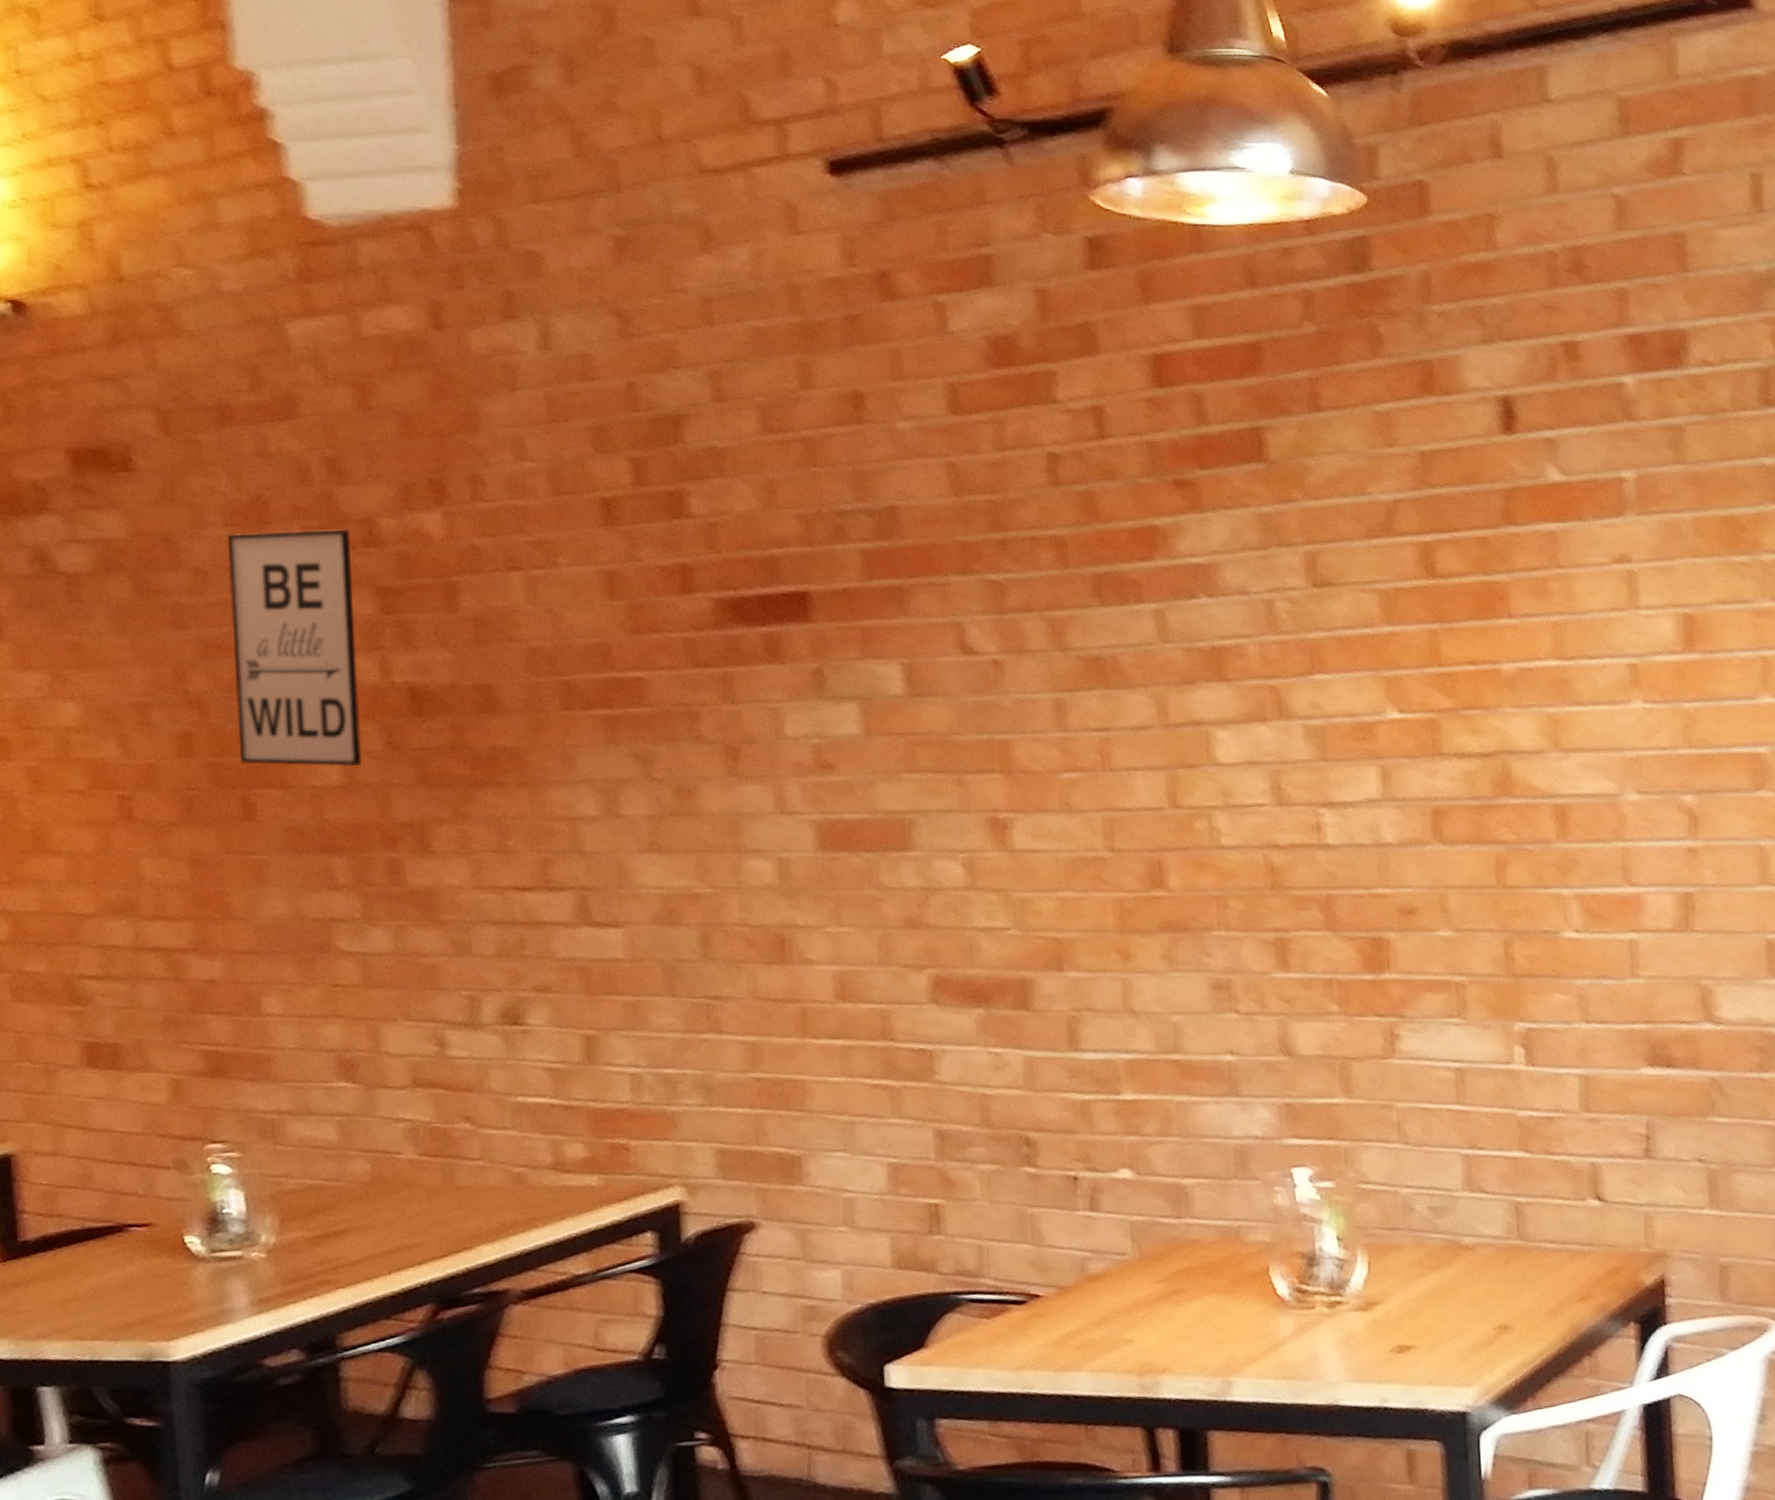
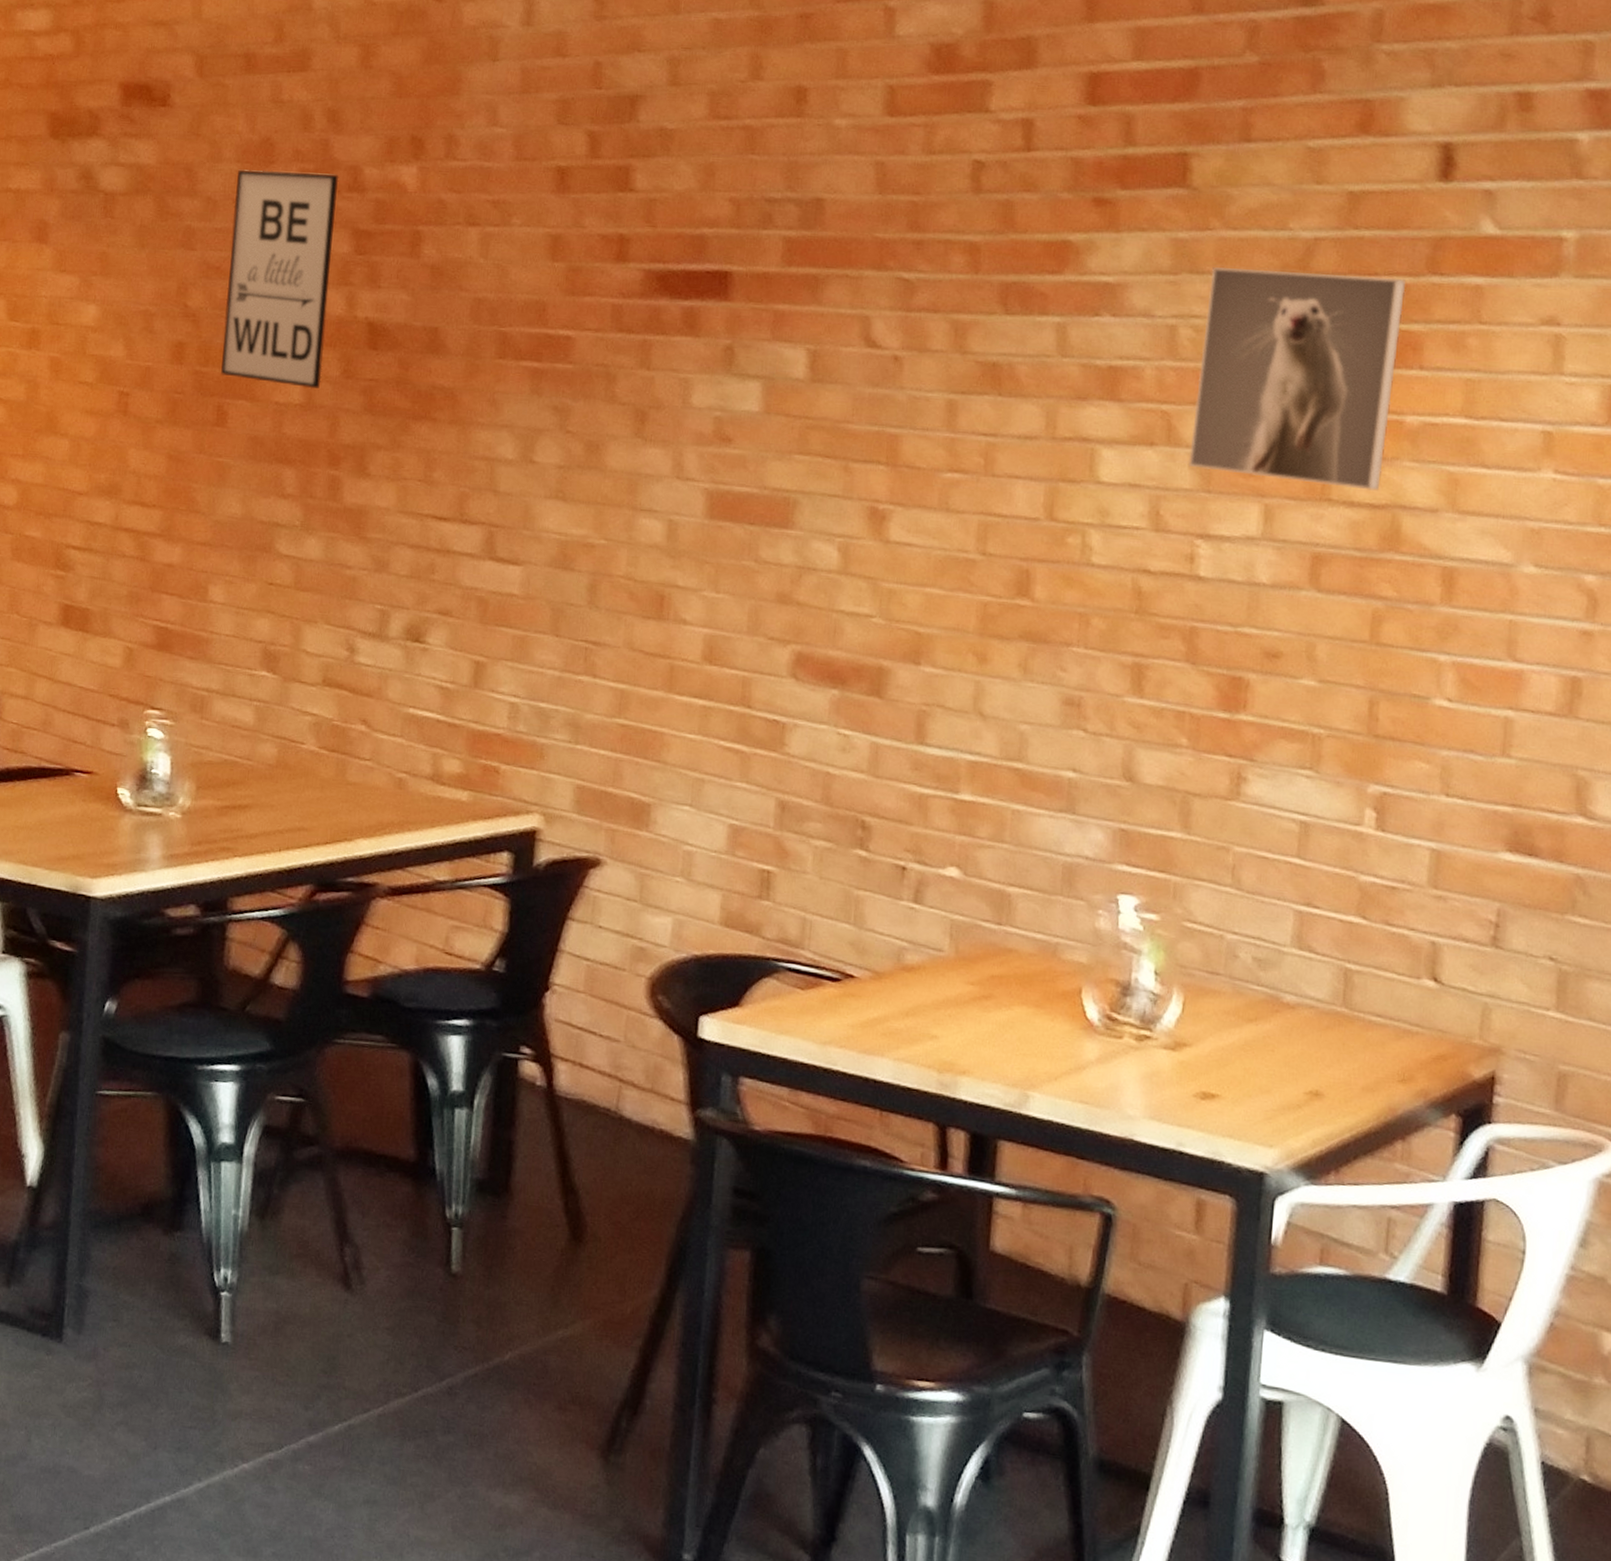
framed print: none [1299,532,1487,741] -> present [1187,267,1406,491]

